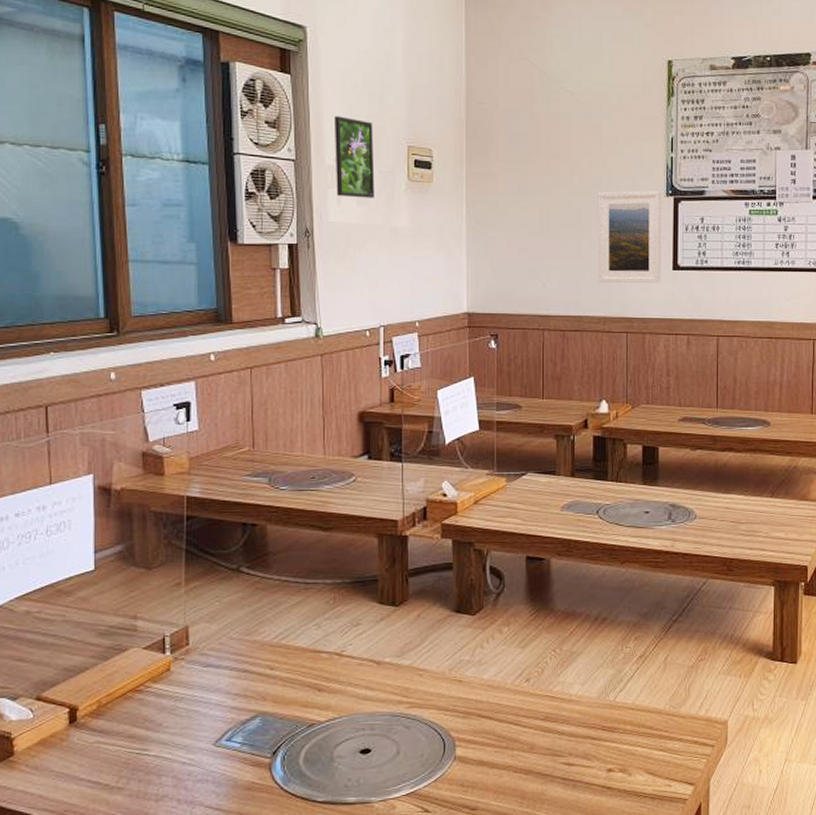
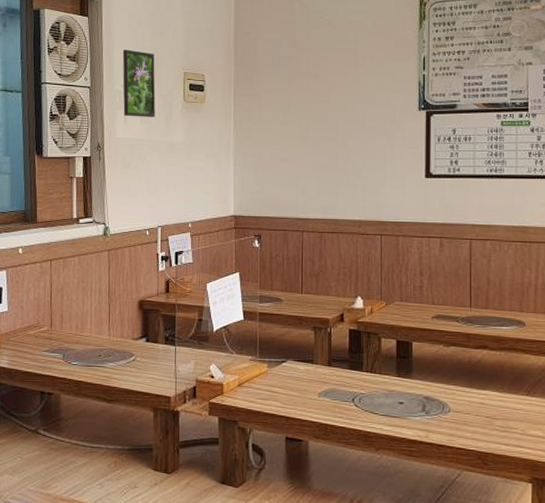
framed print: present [597,191,661,283] -> none [353,106,414,190]

